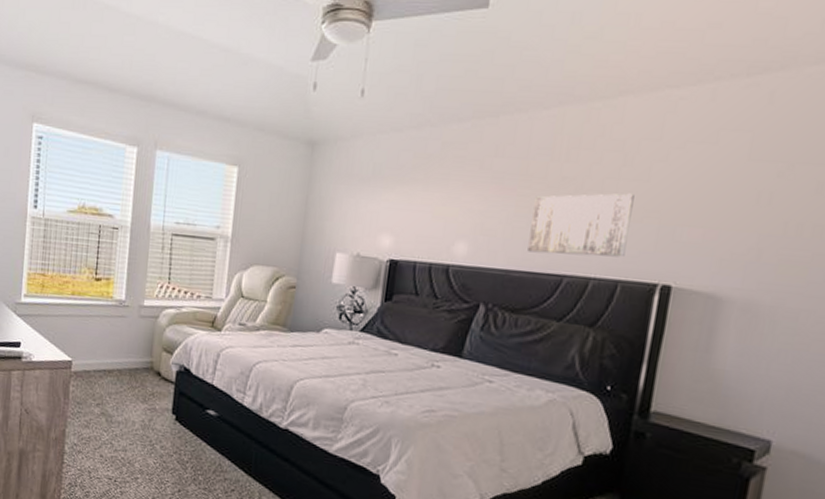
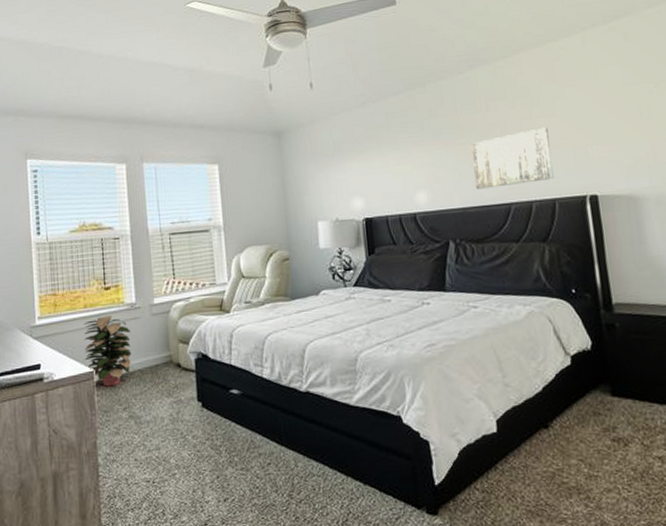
decorative plant: none [65,307,116,380] -> present [83,316,134,387]

